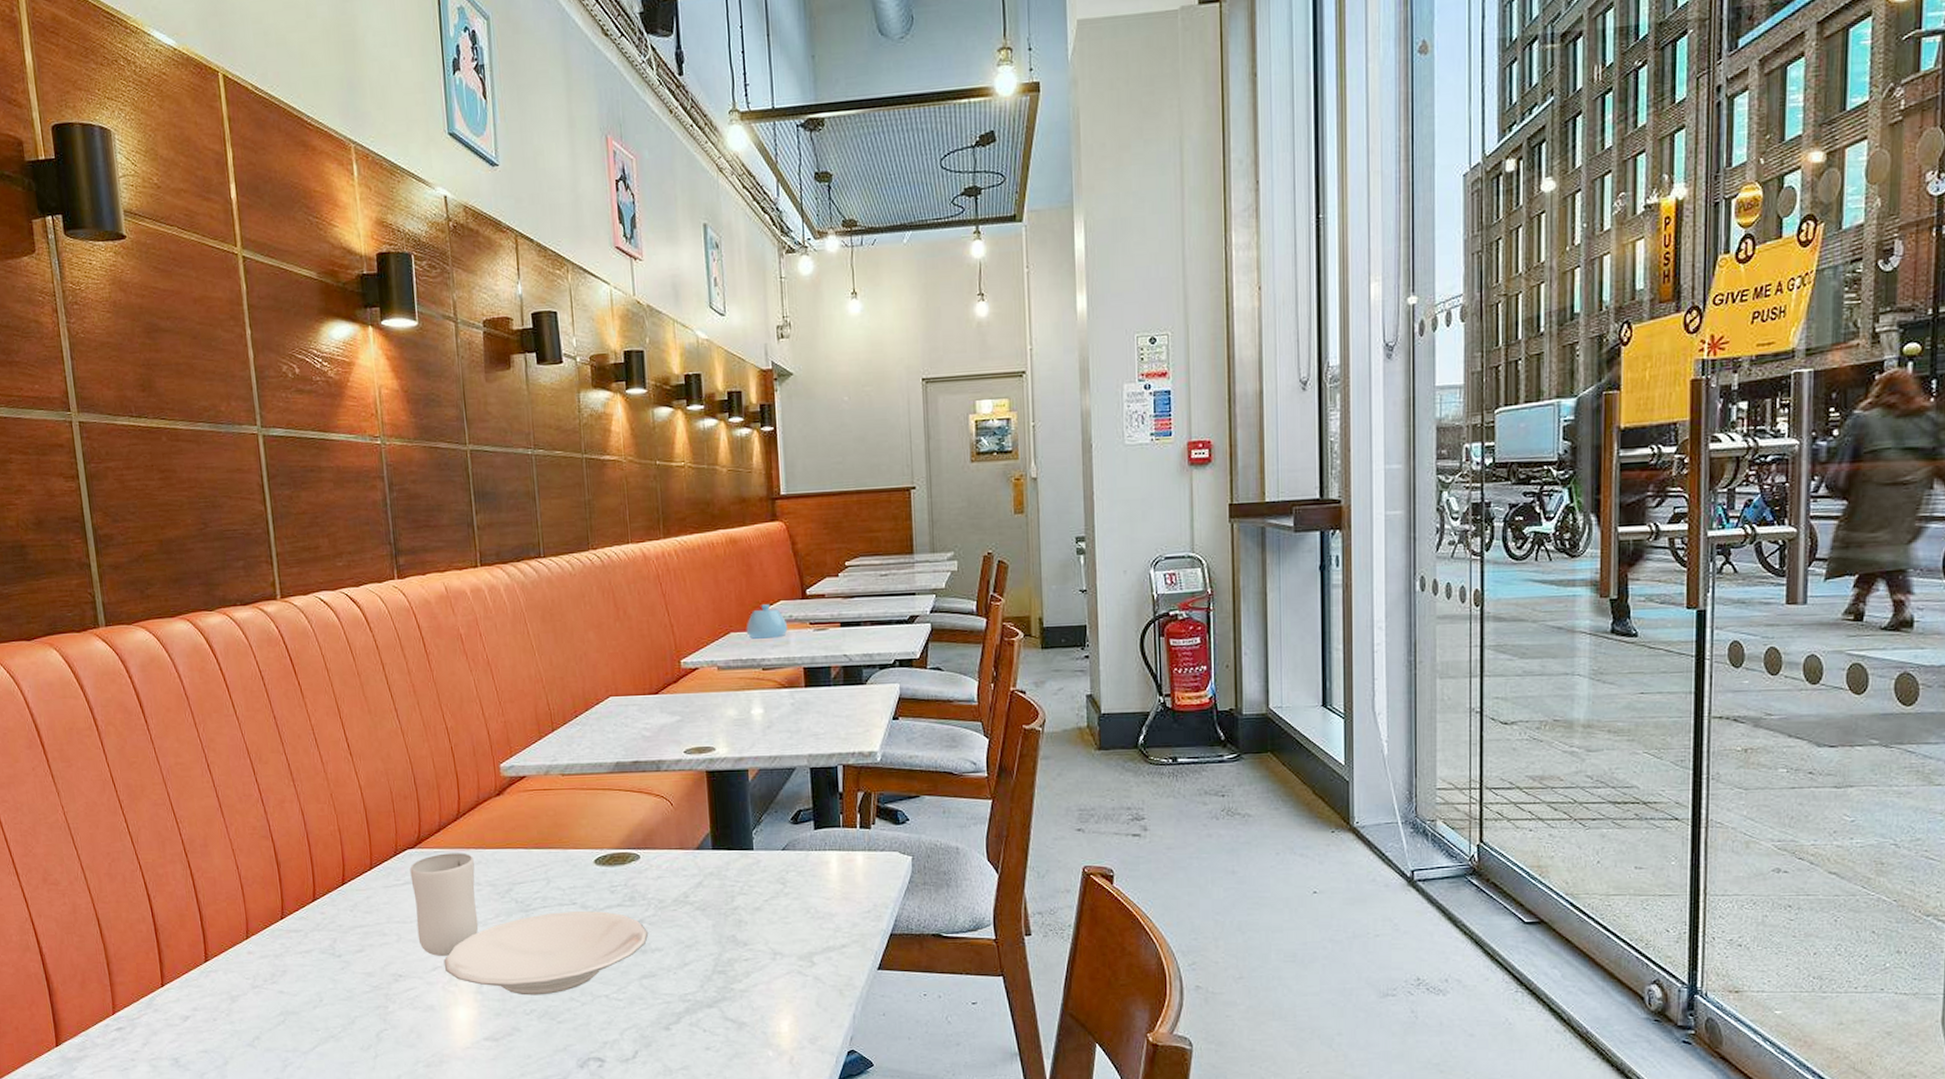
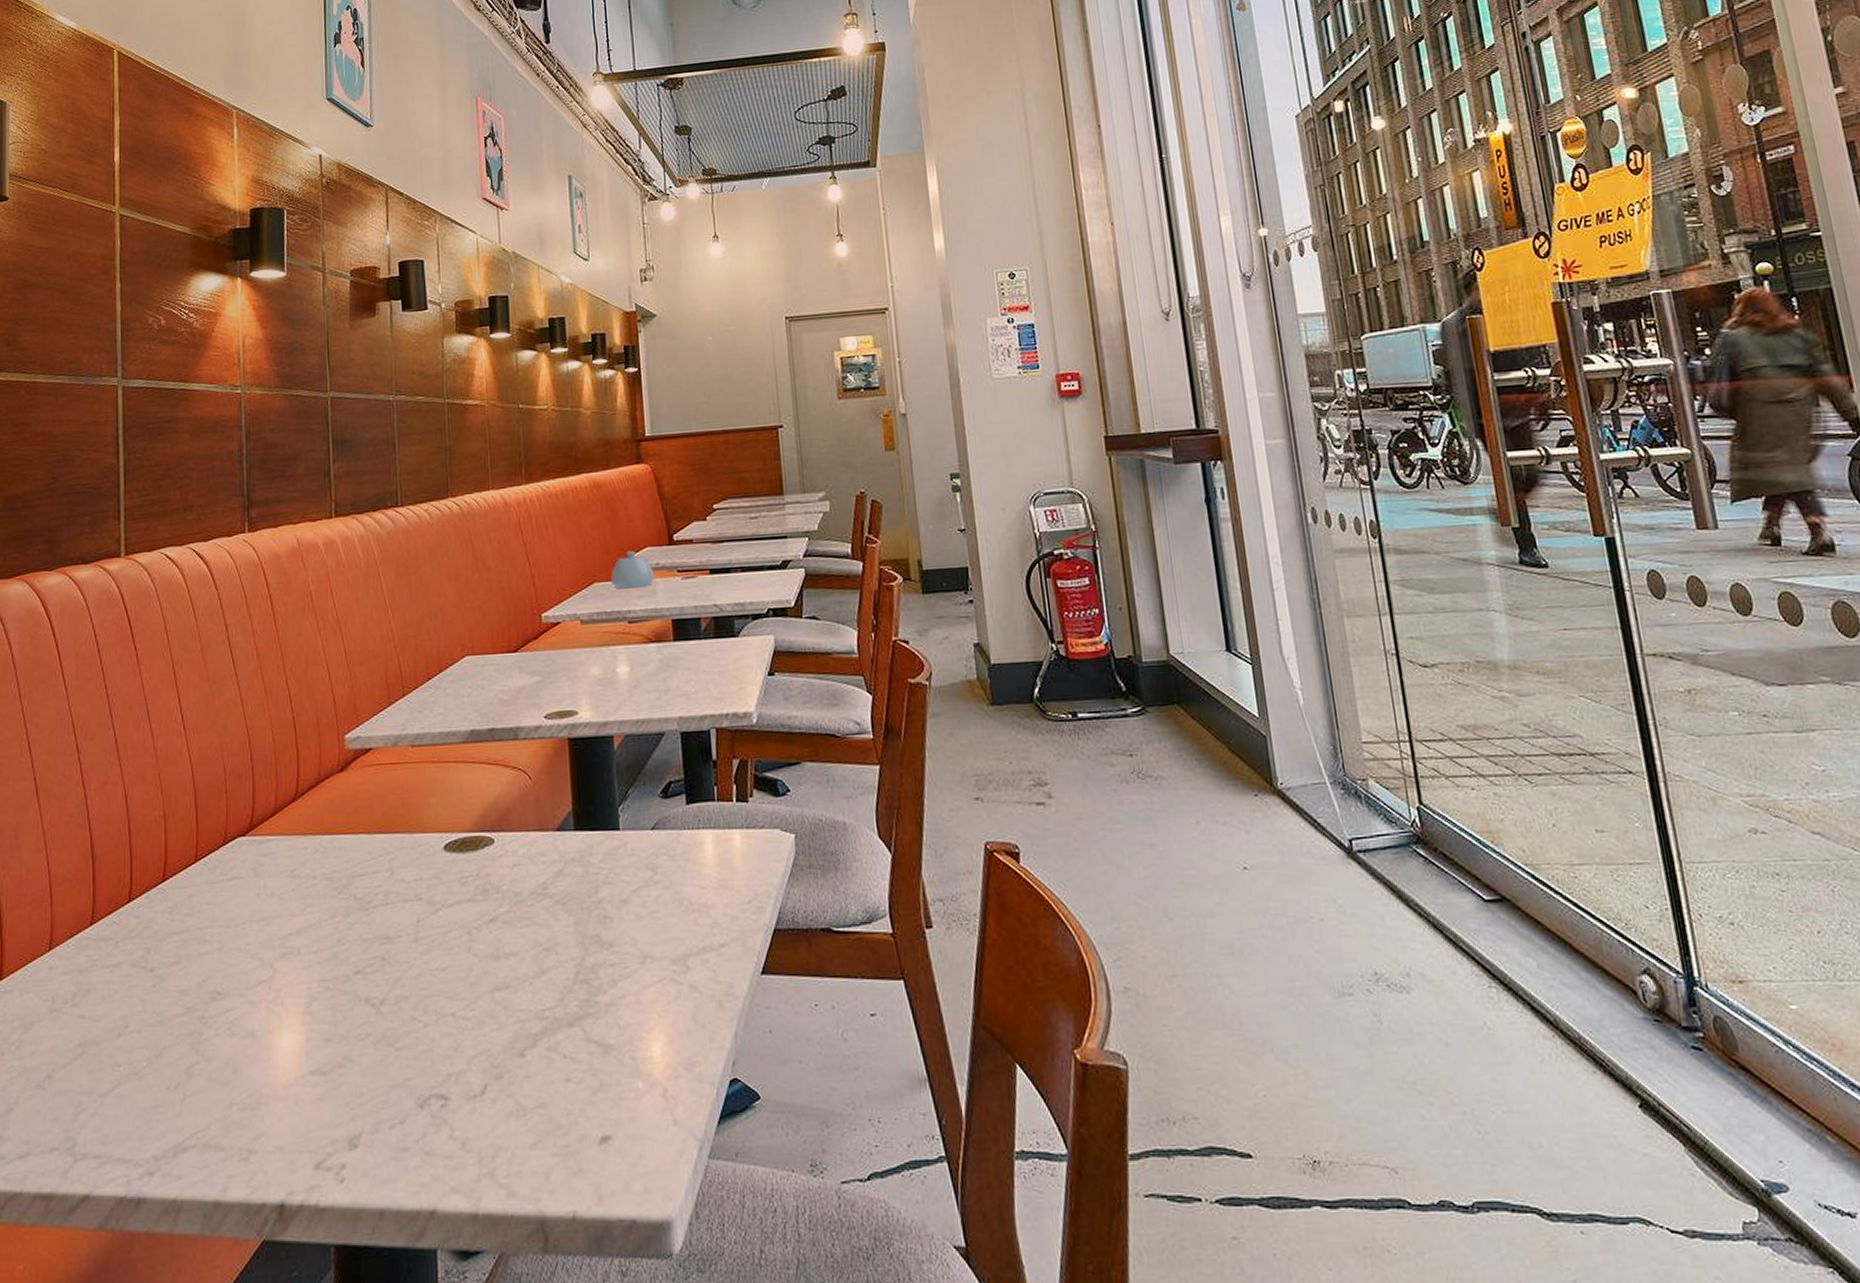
mug: present [410,853,479,956] -> none [239,840,312,968]
saucer: present [443,910,649,996] -> none [269,907,503,1016]

